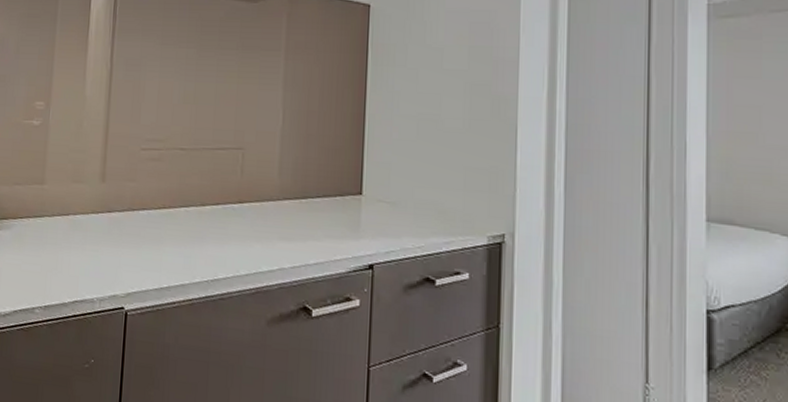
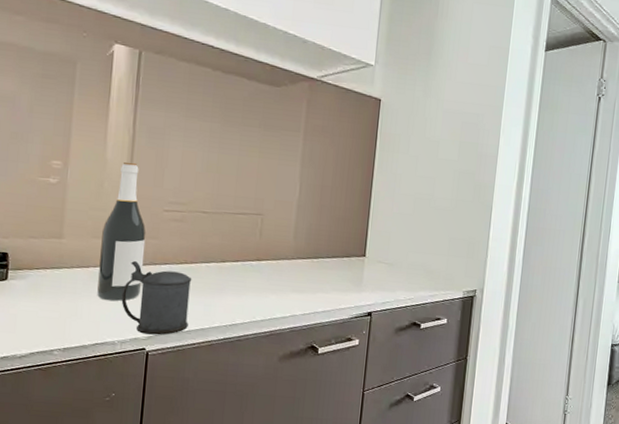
wine bottle: none [75,98,124,253] -> present [96,162,147,301]
beer stein: none [100,206,171,293] -> present [121,260,192,336]

